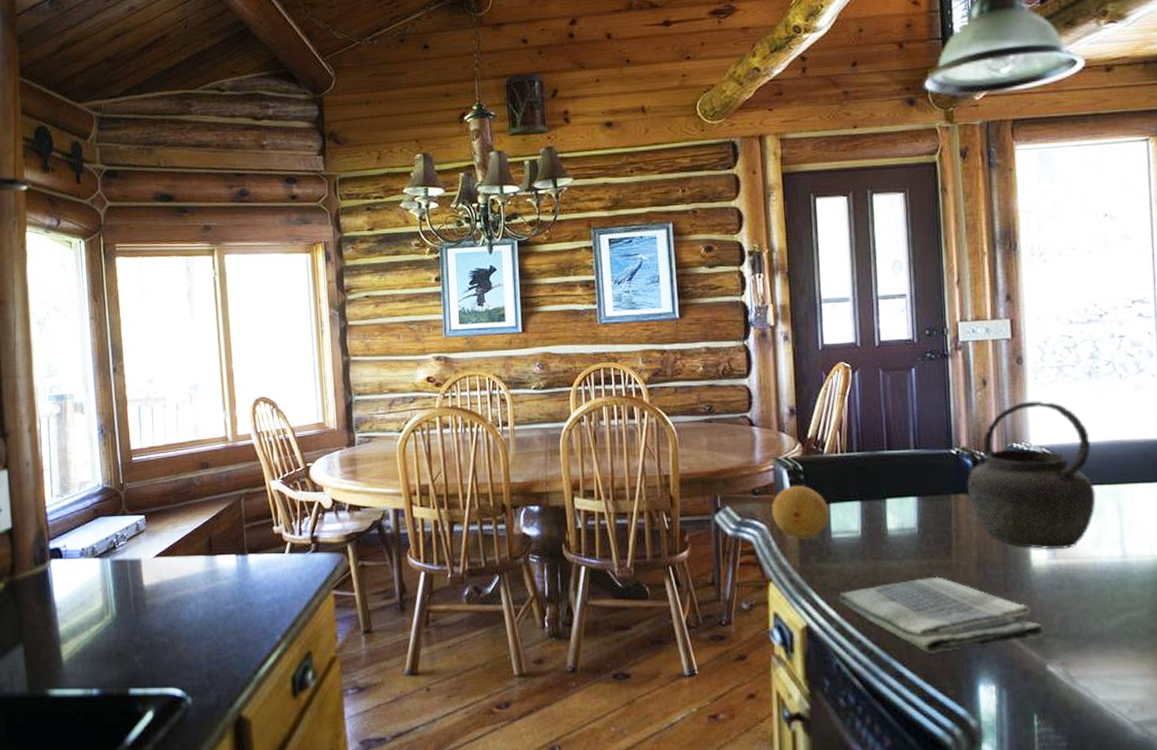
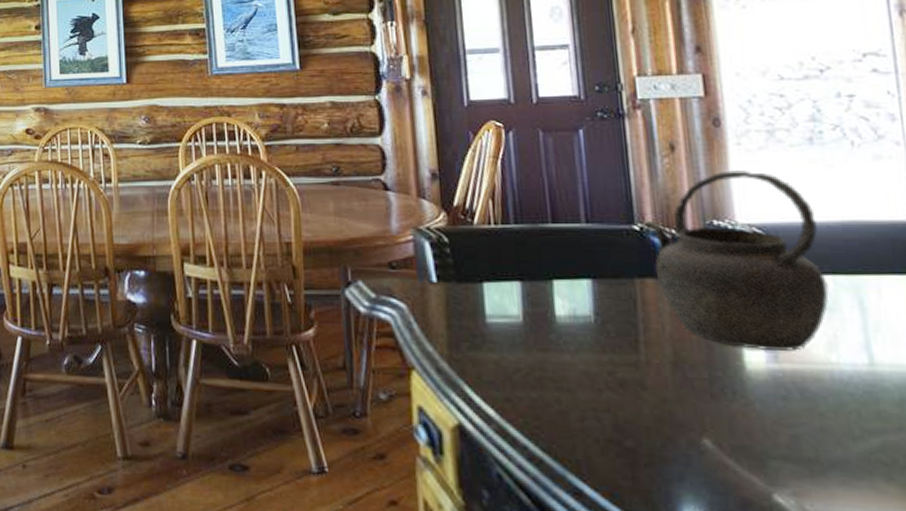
fruit: present [772,485,829,540] -> none [412,259,483,323]
dish towel: present [838,576,1046,655] -> none [497,375,769,470]

